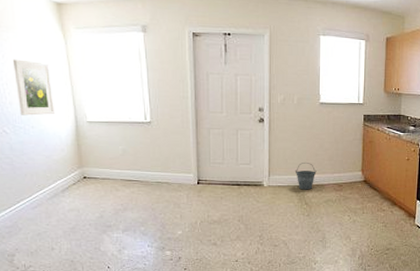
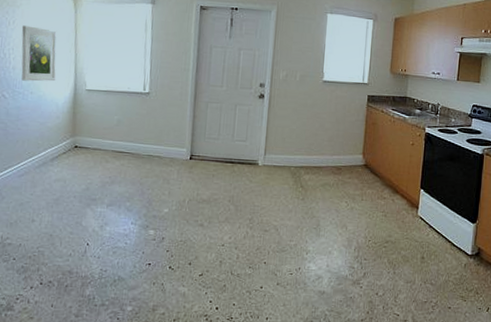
bucket: present [295,163,317,190] -> none [292,142,315,172]

